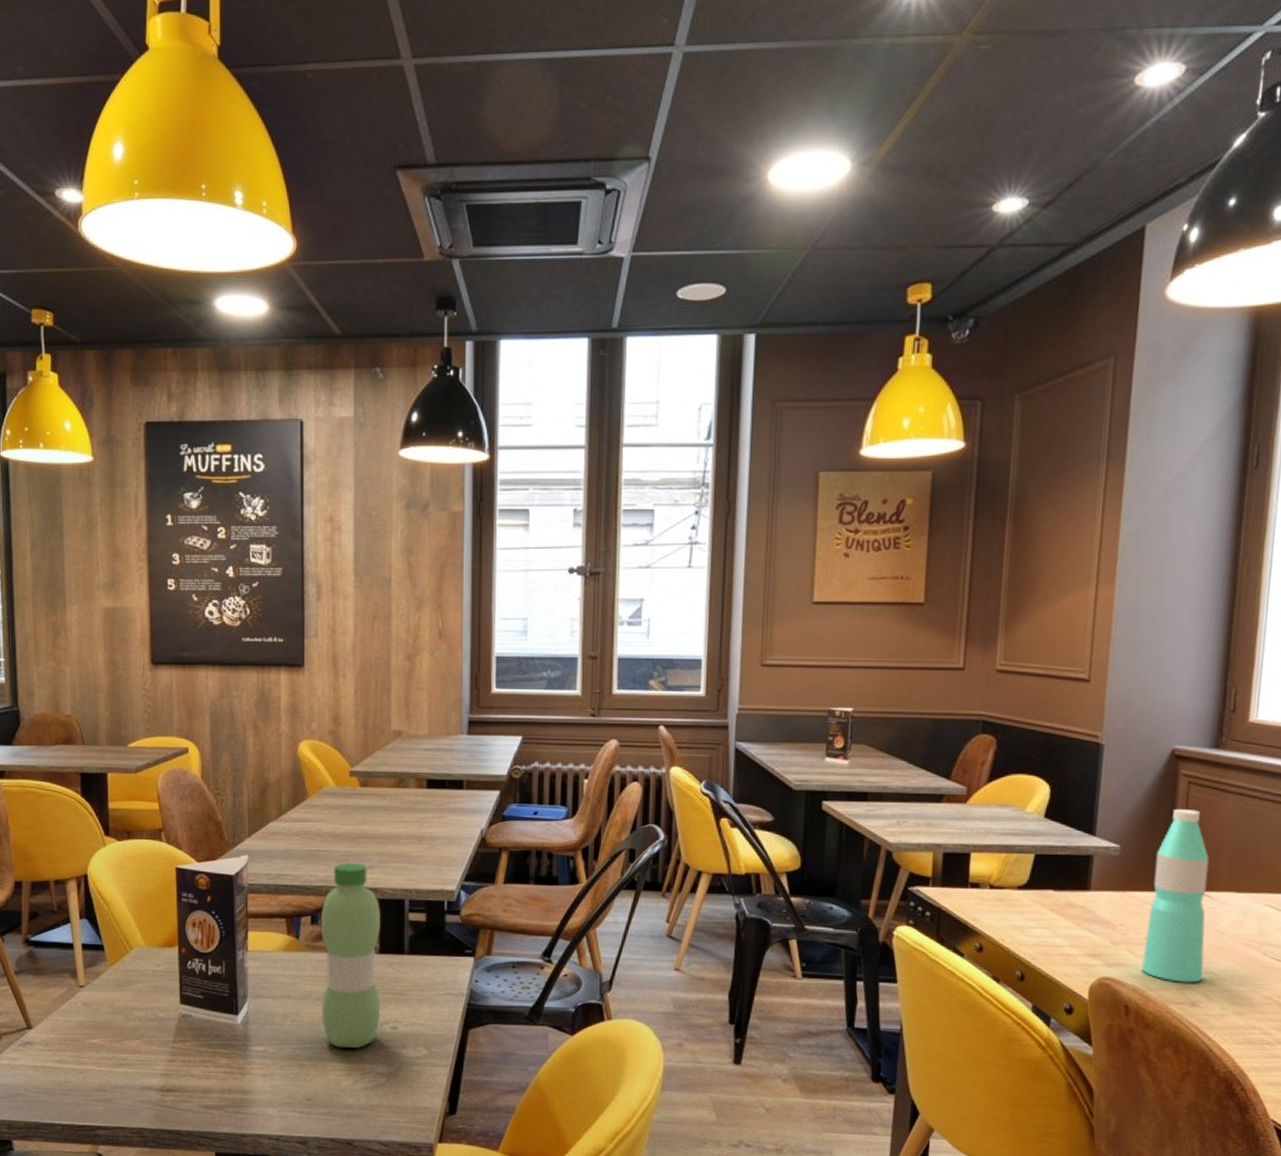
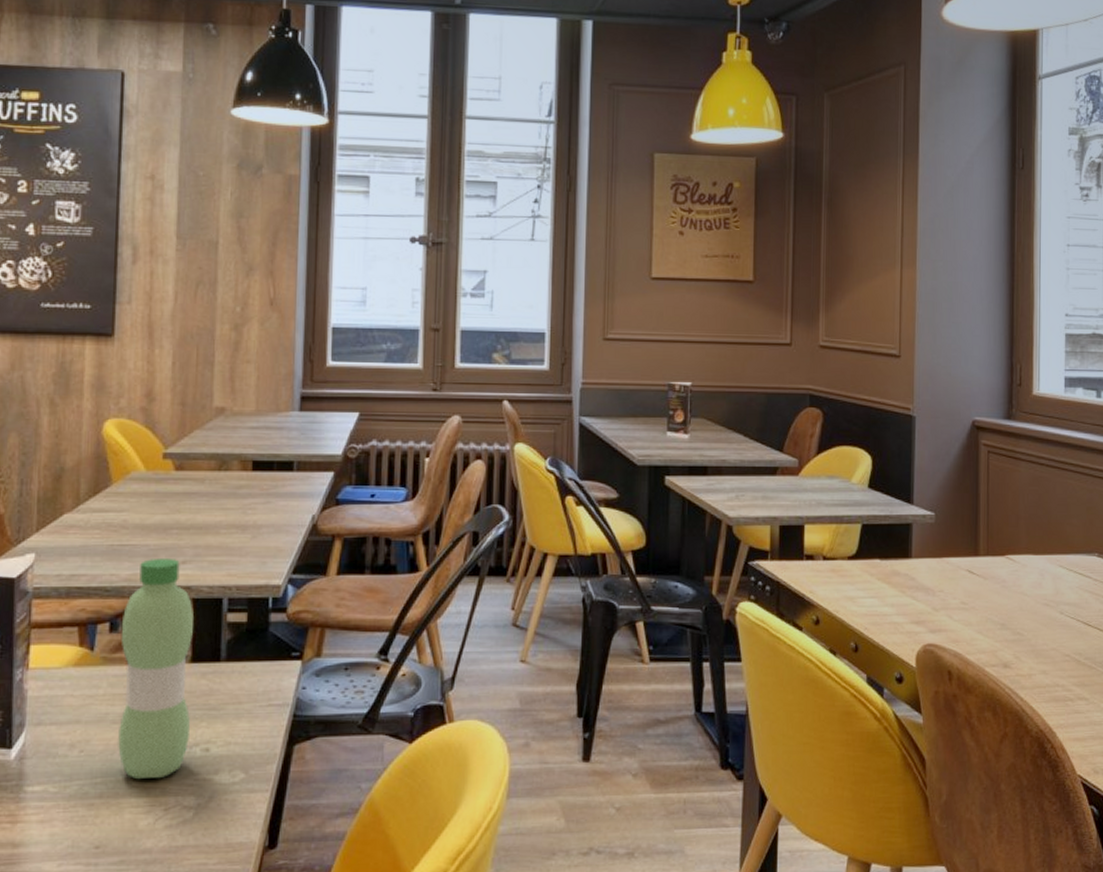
water bottle: present [1142,808,1210,983] -> none [960,476,1012,645]

